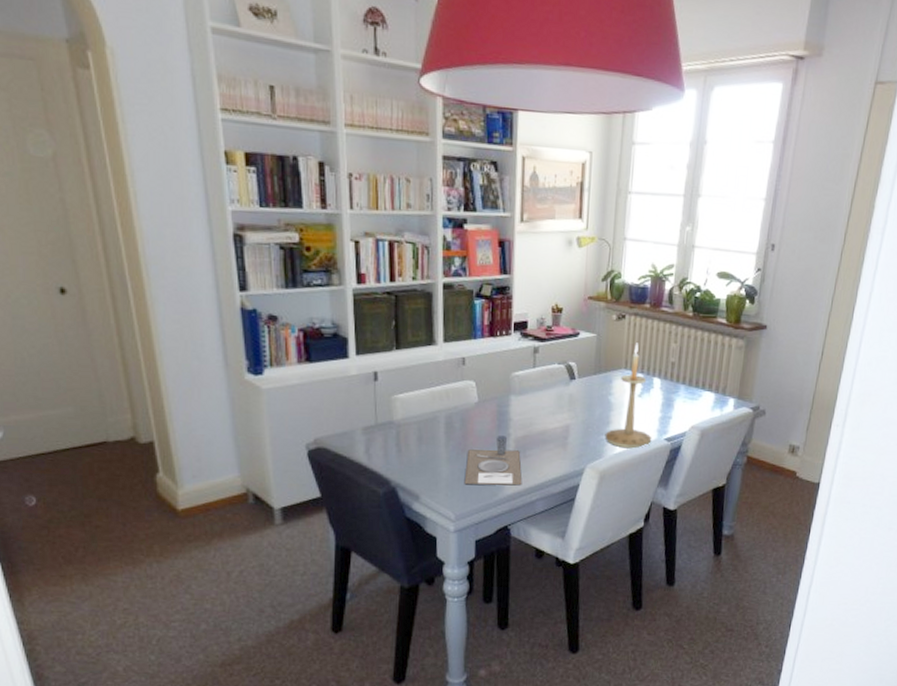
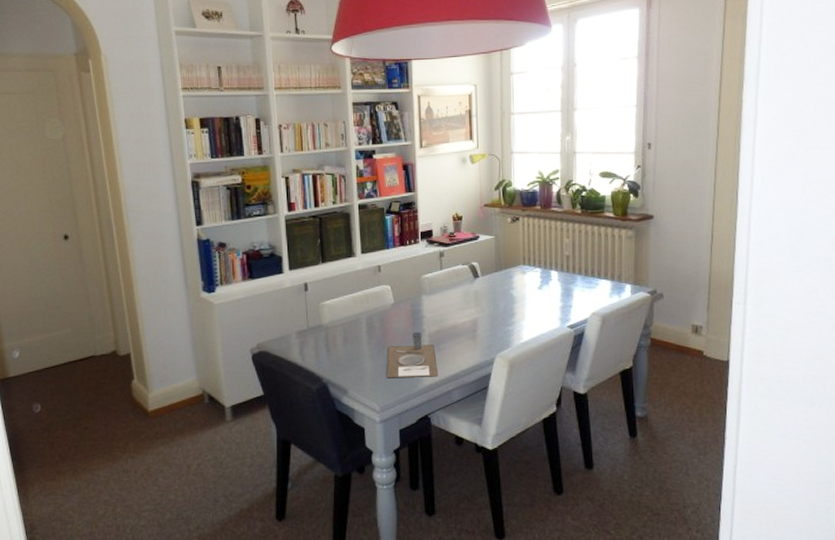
candlestick: present [605,343,652,449] -> none [510,241,555,337]

